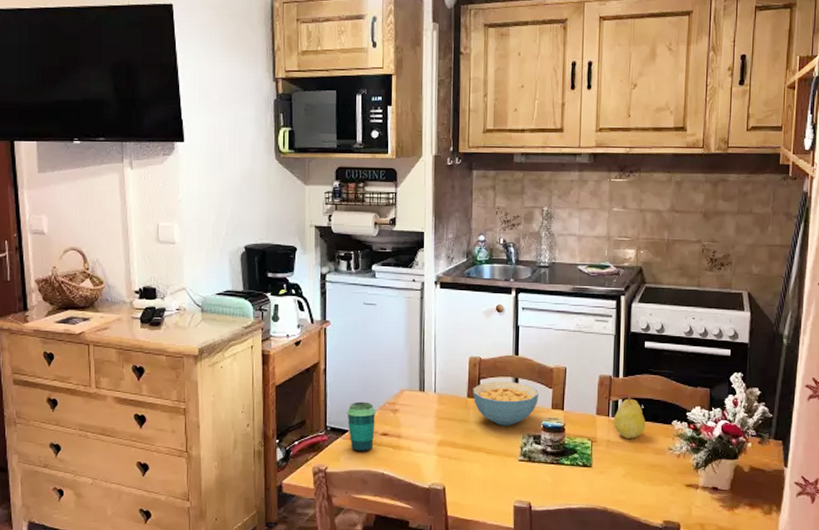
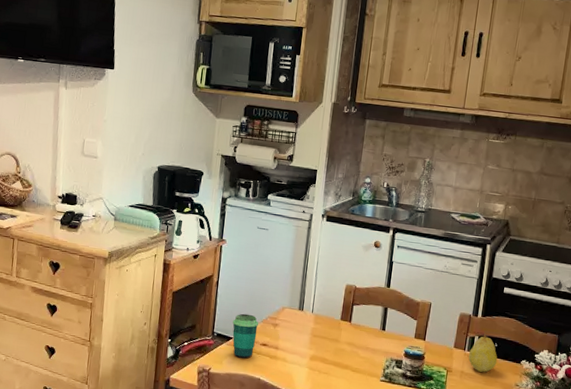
cereal bowl: present [473,381,538,426] -> none [346,308,404,349]

